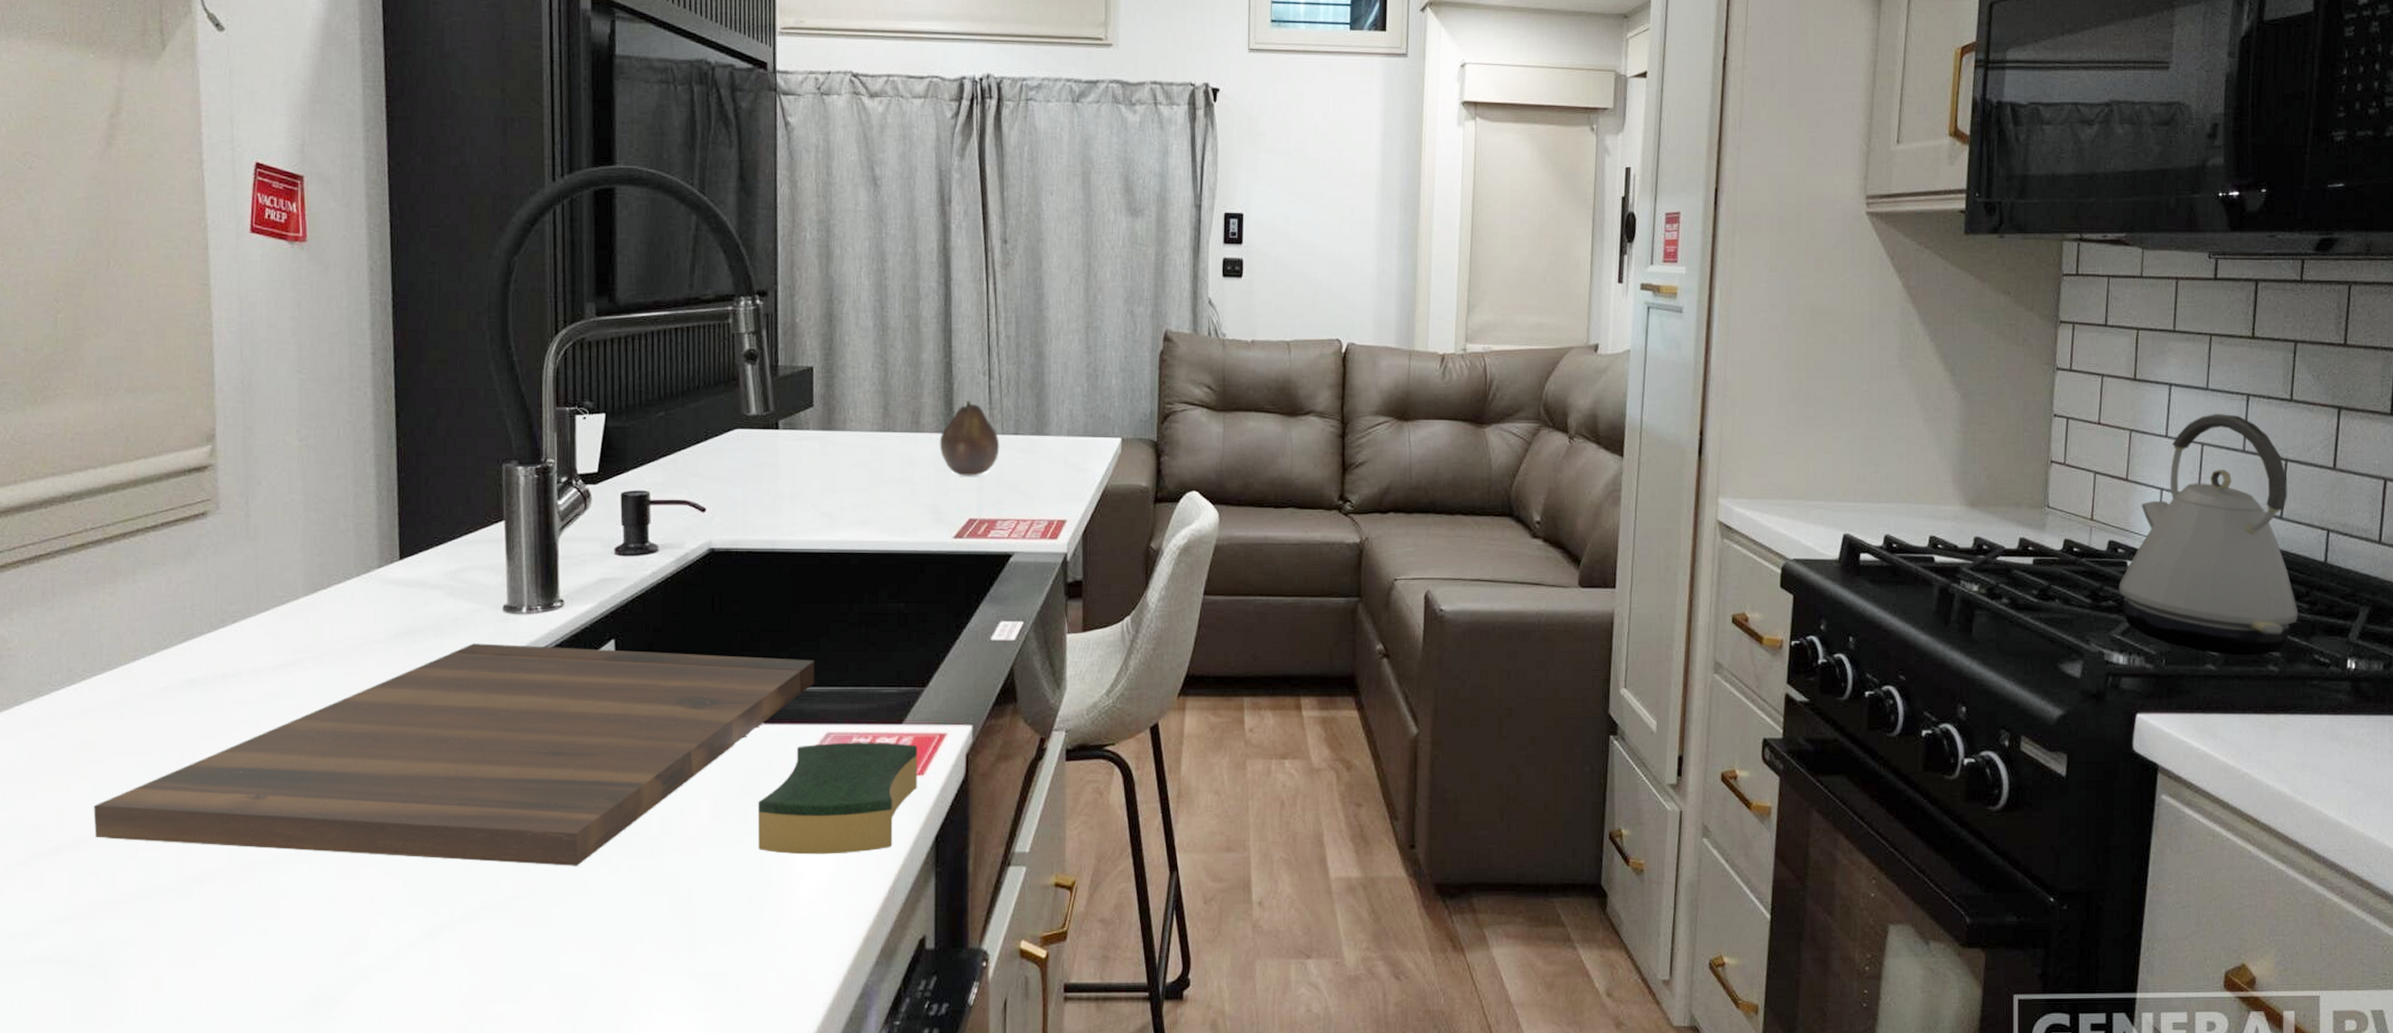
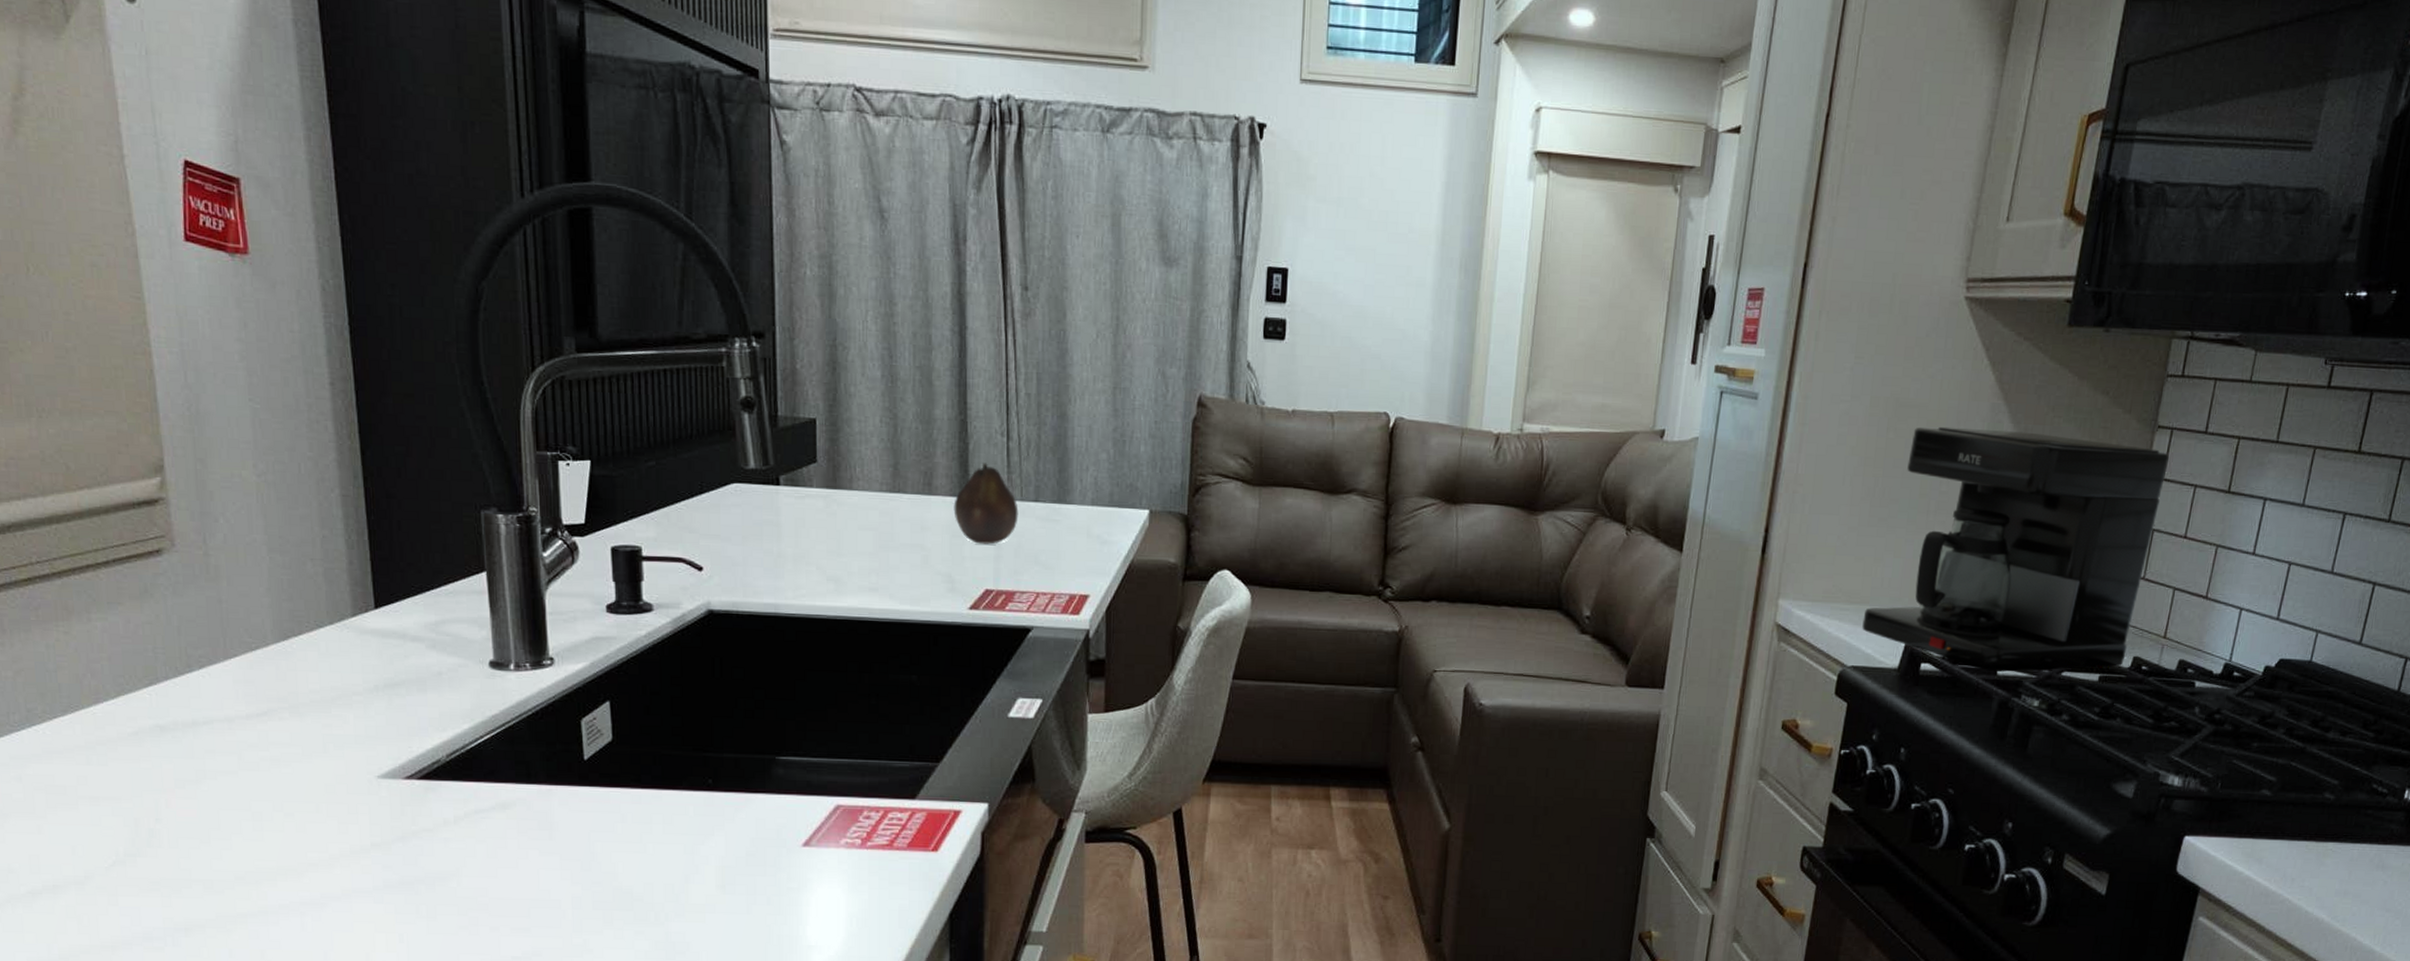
cutting board: present [93,643,815,866] -> none [67,699,823,929]
sponge: present [757,742,918,855] -> none [765,815,932,927]
coffee maker: none [1800,330,2075,559] -> present [1862,426,2170,672]
kettle: present [2118,414,2298,656] -> none [2183,532,2373,783]

